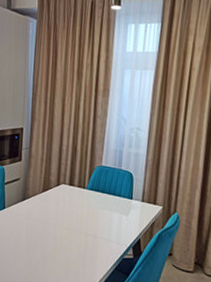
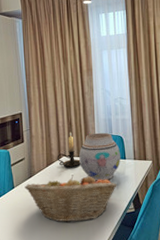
fruit basket: none [16,205,118,258] -> present [24,175,117,222]
candle holder: none [55,158,81,199] -> present [57,132,81,168]
vase: none [79,163,128,219] -> present [79,132,121,181]

